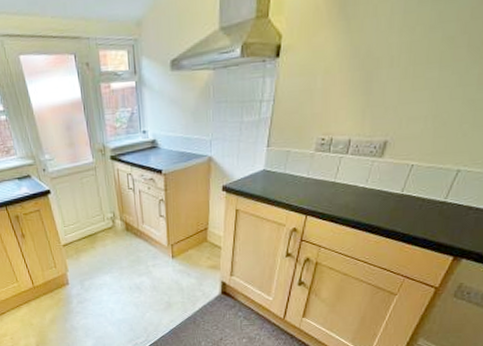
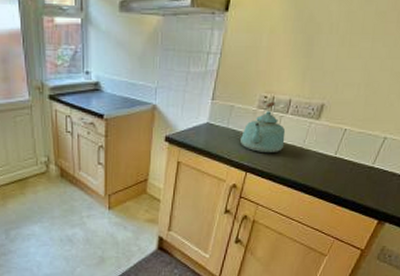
kettle: none [299,142,346,196] -> present [240,101,286,153]

